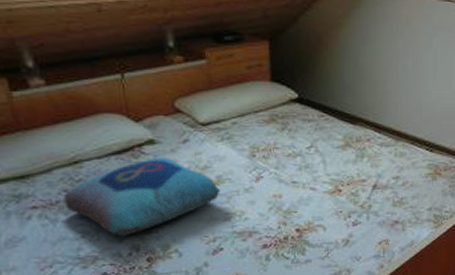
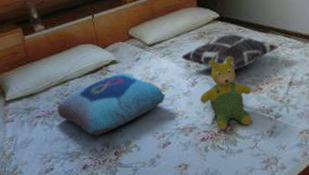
decorative pillow: none [244,122,366,167] -> present [181,34,279,71]
teddy bear: none [265,148,329,237] -> present [200,56,252,131]

